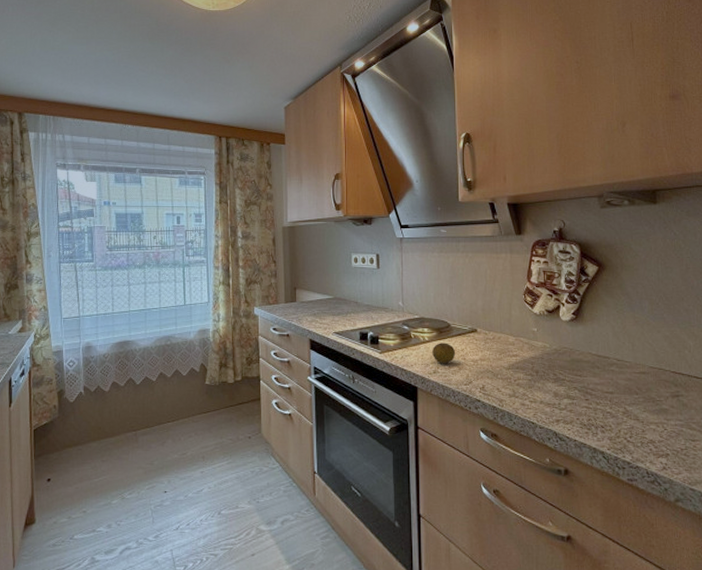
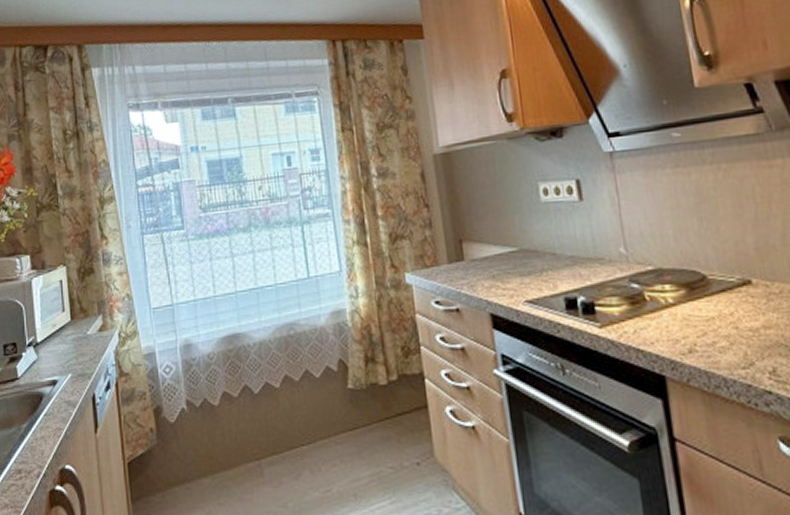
fruit: present [432,343,456,364] -> none [682,304,722,338]

